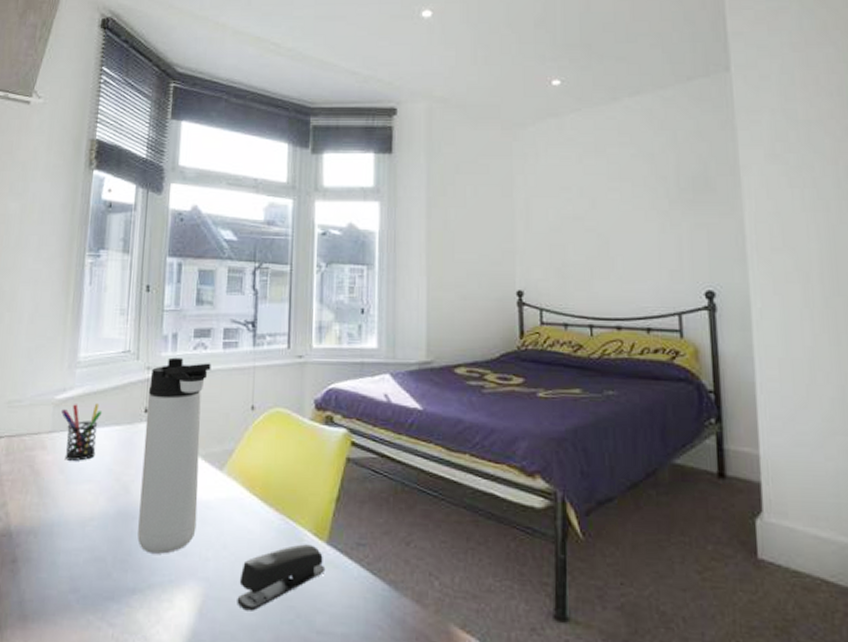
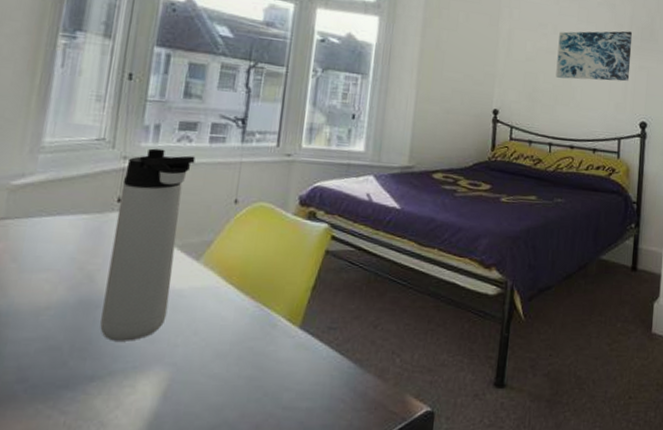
pen holder: present [61,403,102,461] -> none [18,190,67,249]
stapler: present [237,544,326,611] -> none [204,329,296,392]
wall art: none [587,183,684,248] -> present [556,31,633,82]

